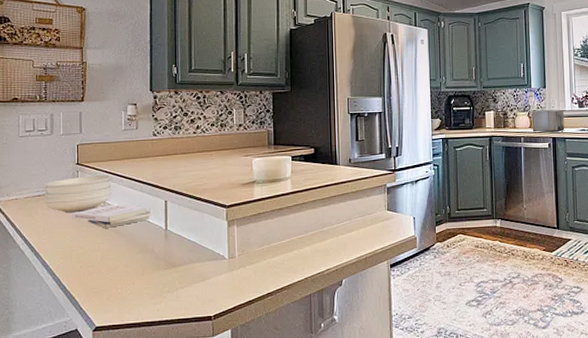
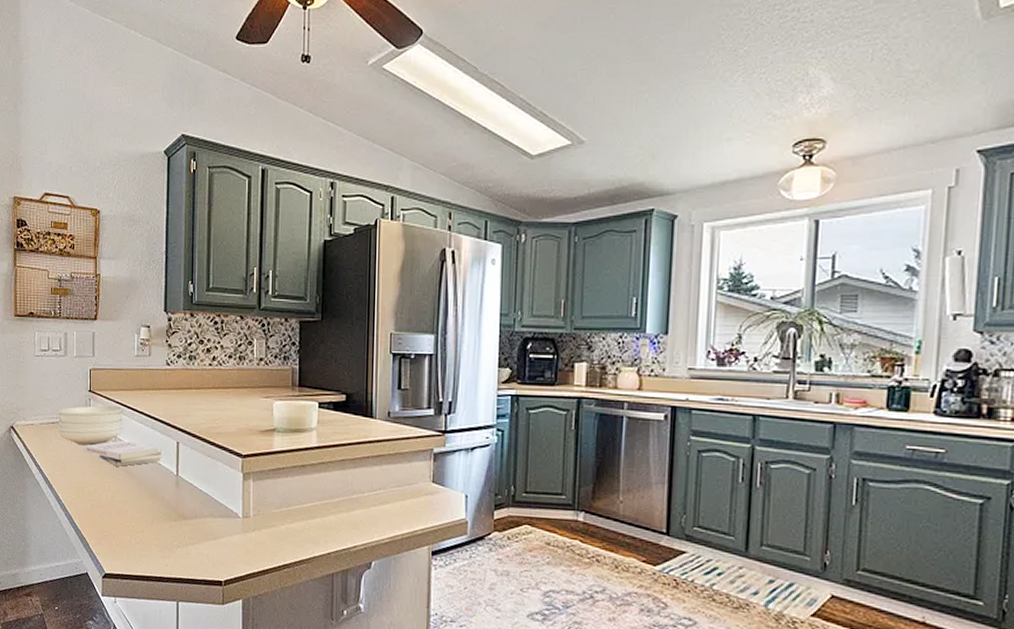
toaster: present [531,109,565,133] -> none [641,365,694,400]

